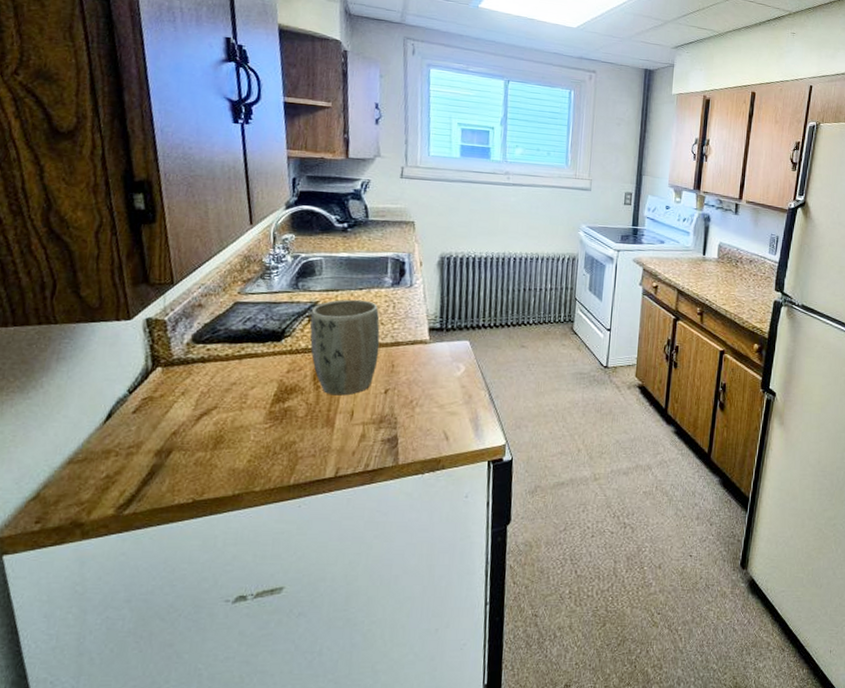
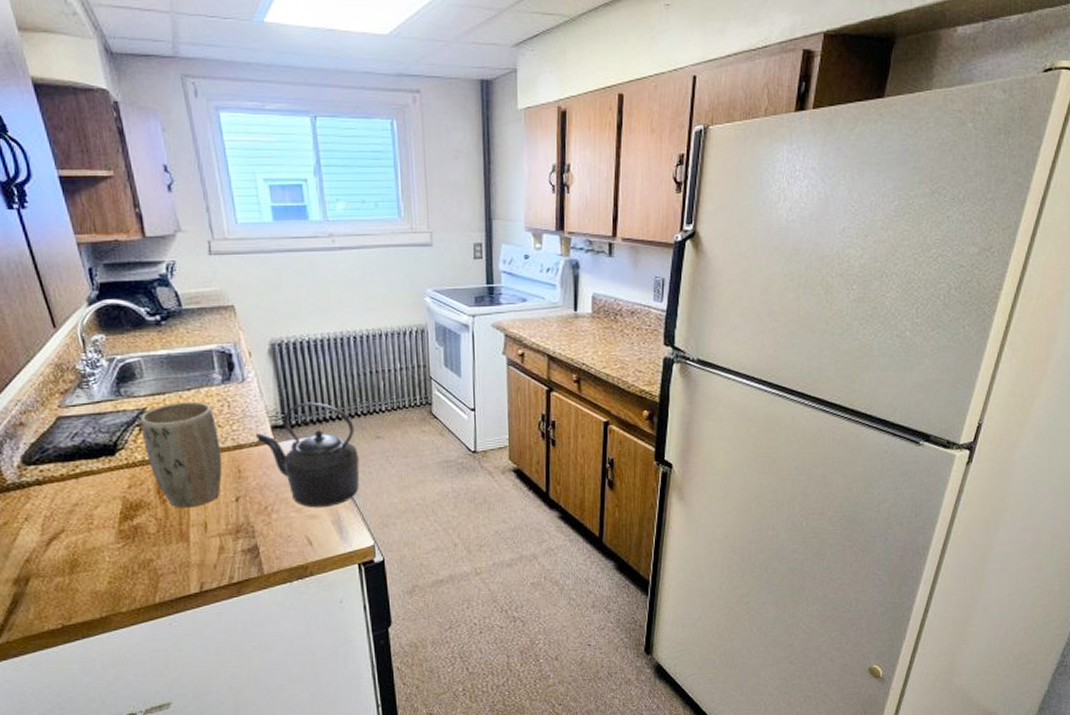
kettle: none [414,309,503,406] -> present [256,402,360,508]

